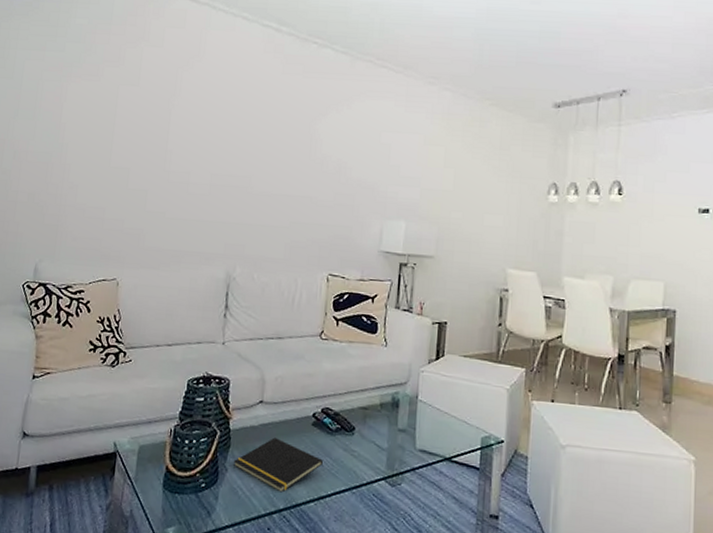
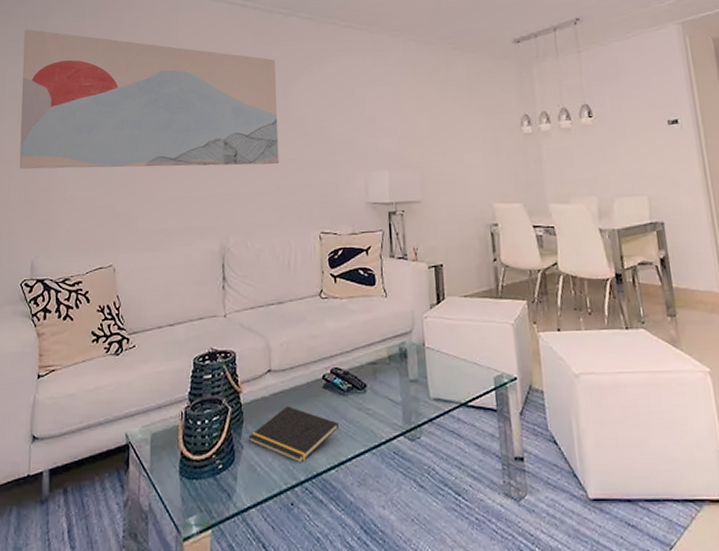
wall art: none [30,24,304,200] -> present [19,29,279,169]

